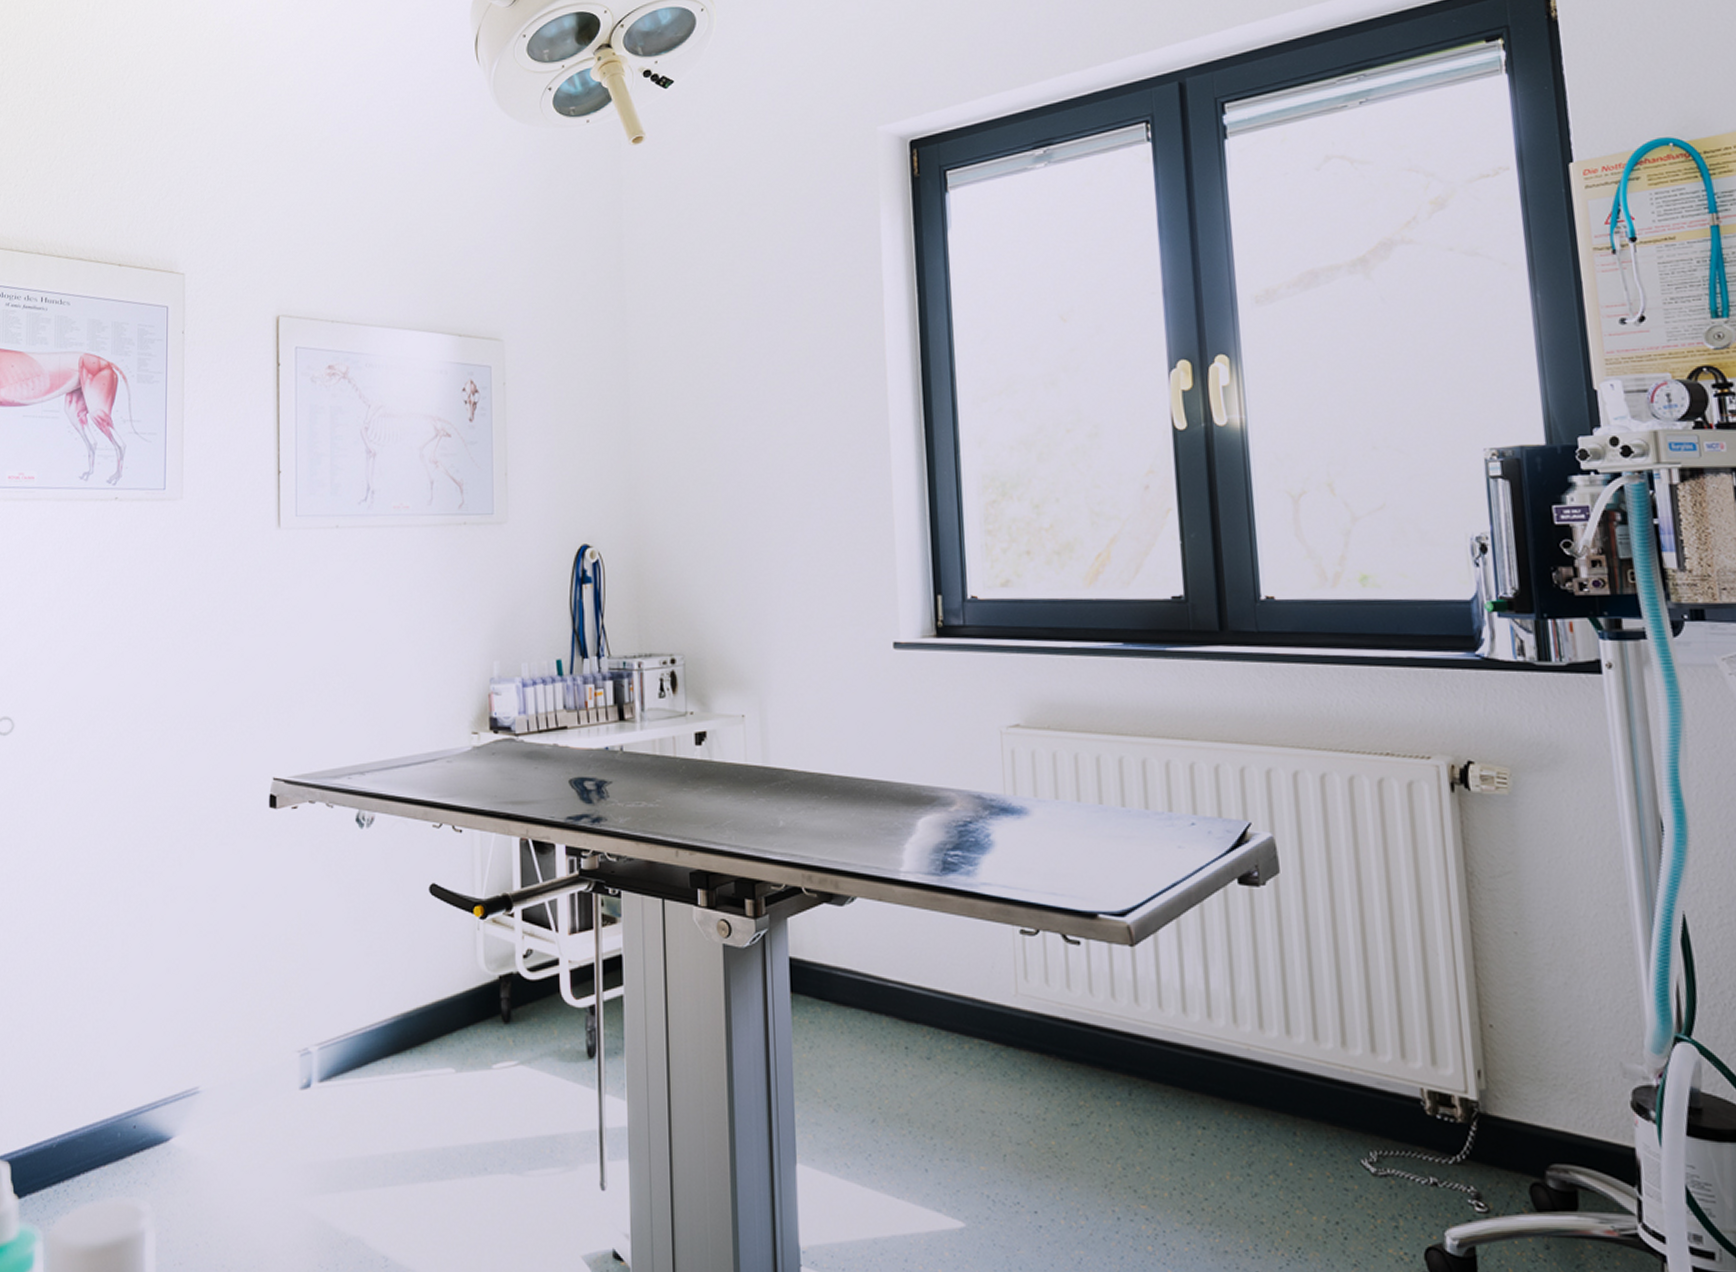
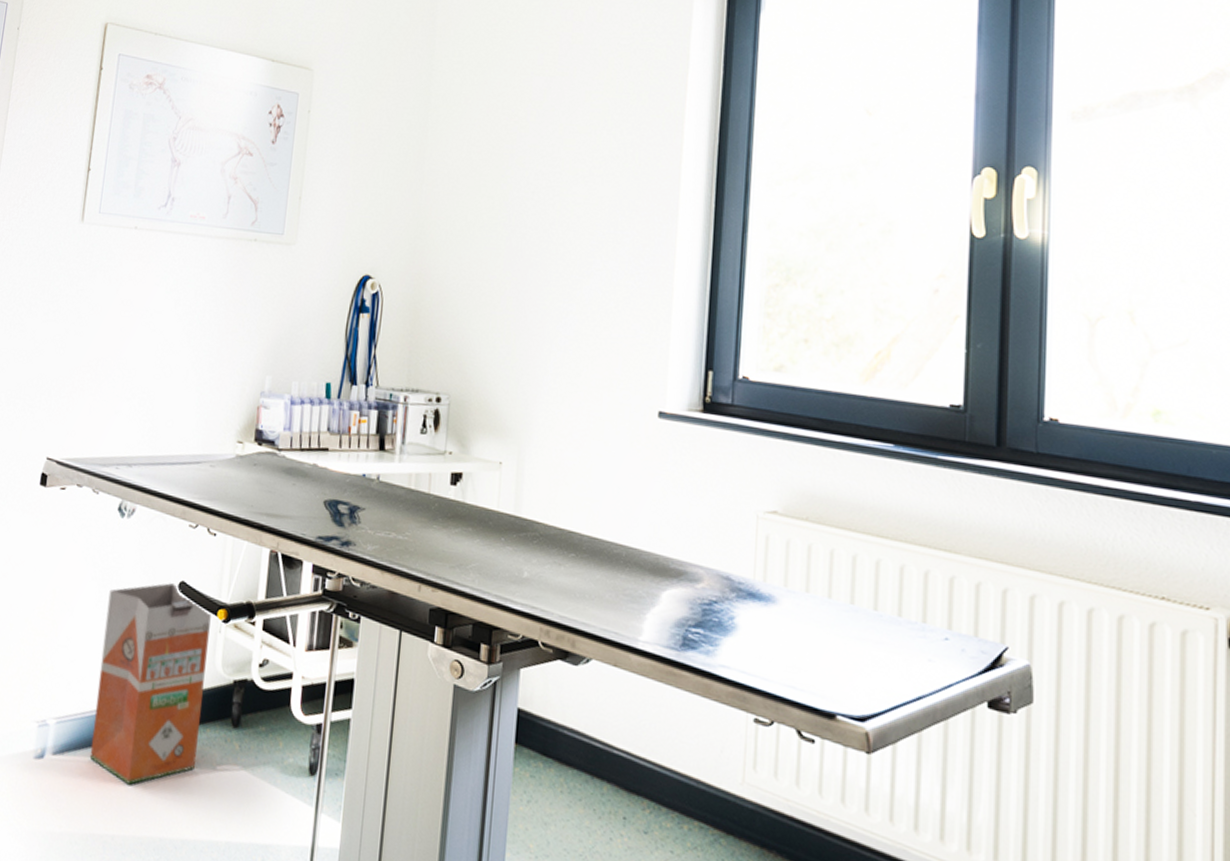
waste bin: none [358,888,470,1099] -> present [89,583,211,785]

